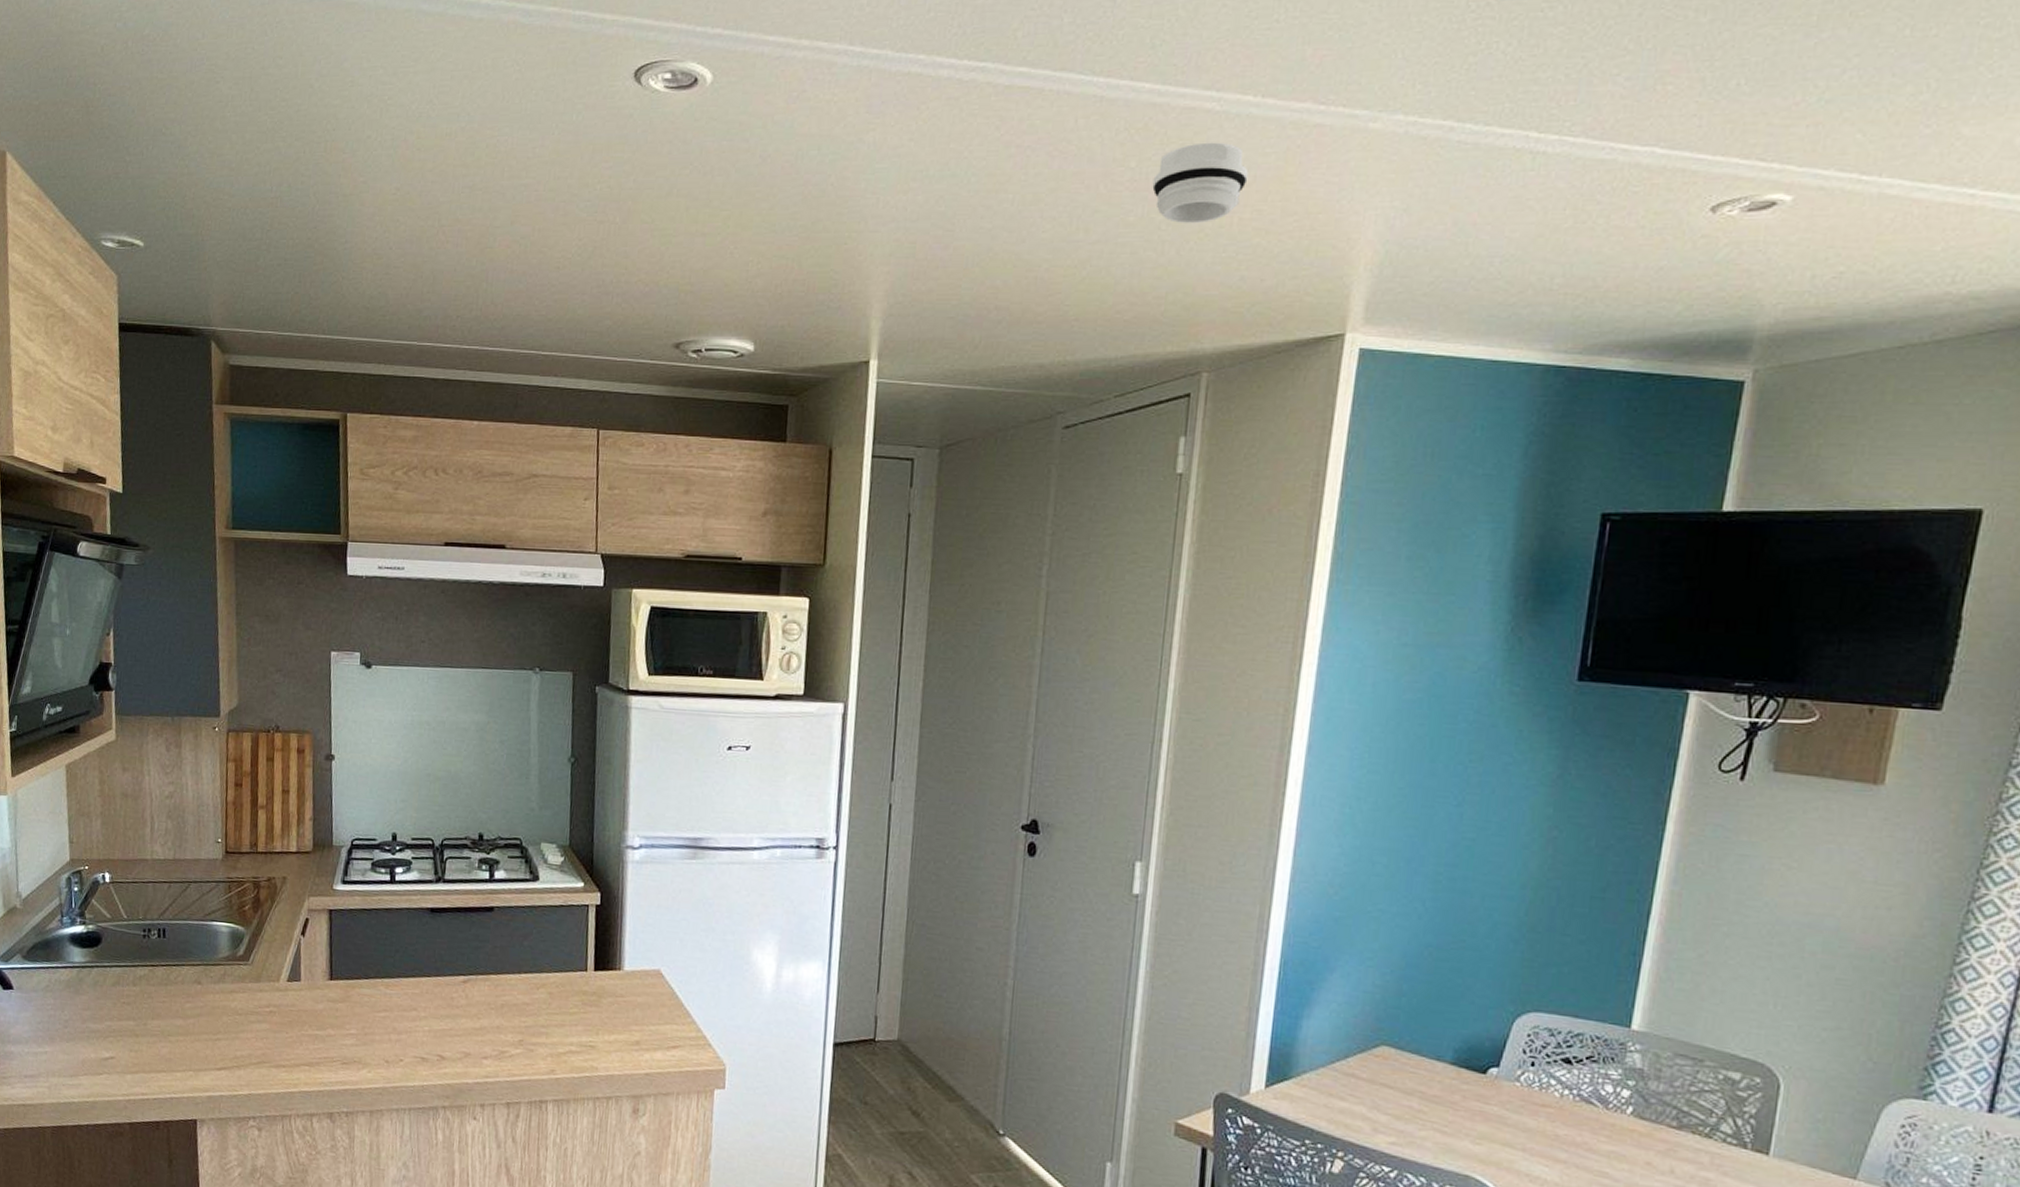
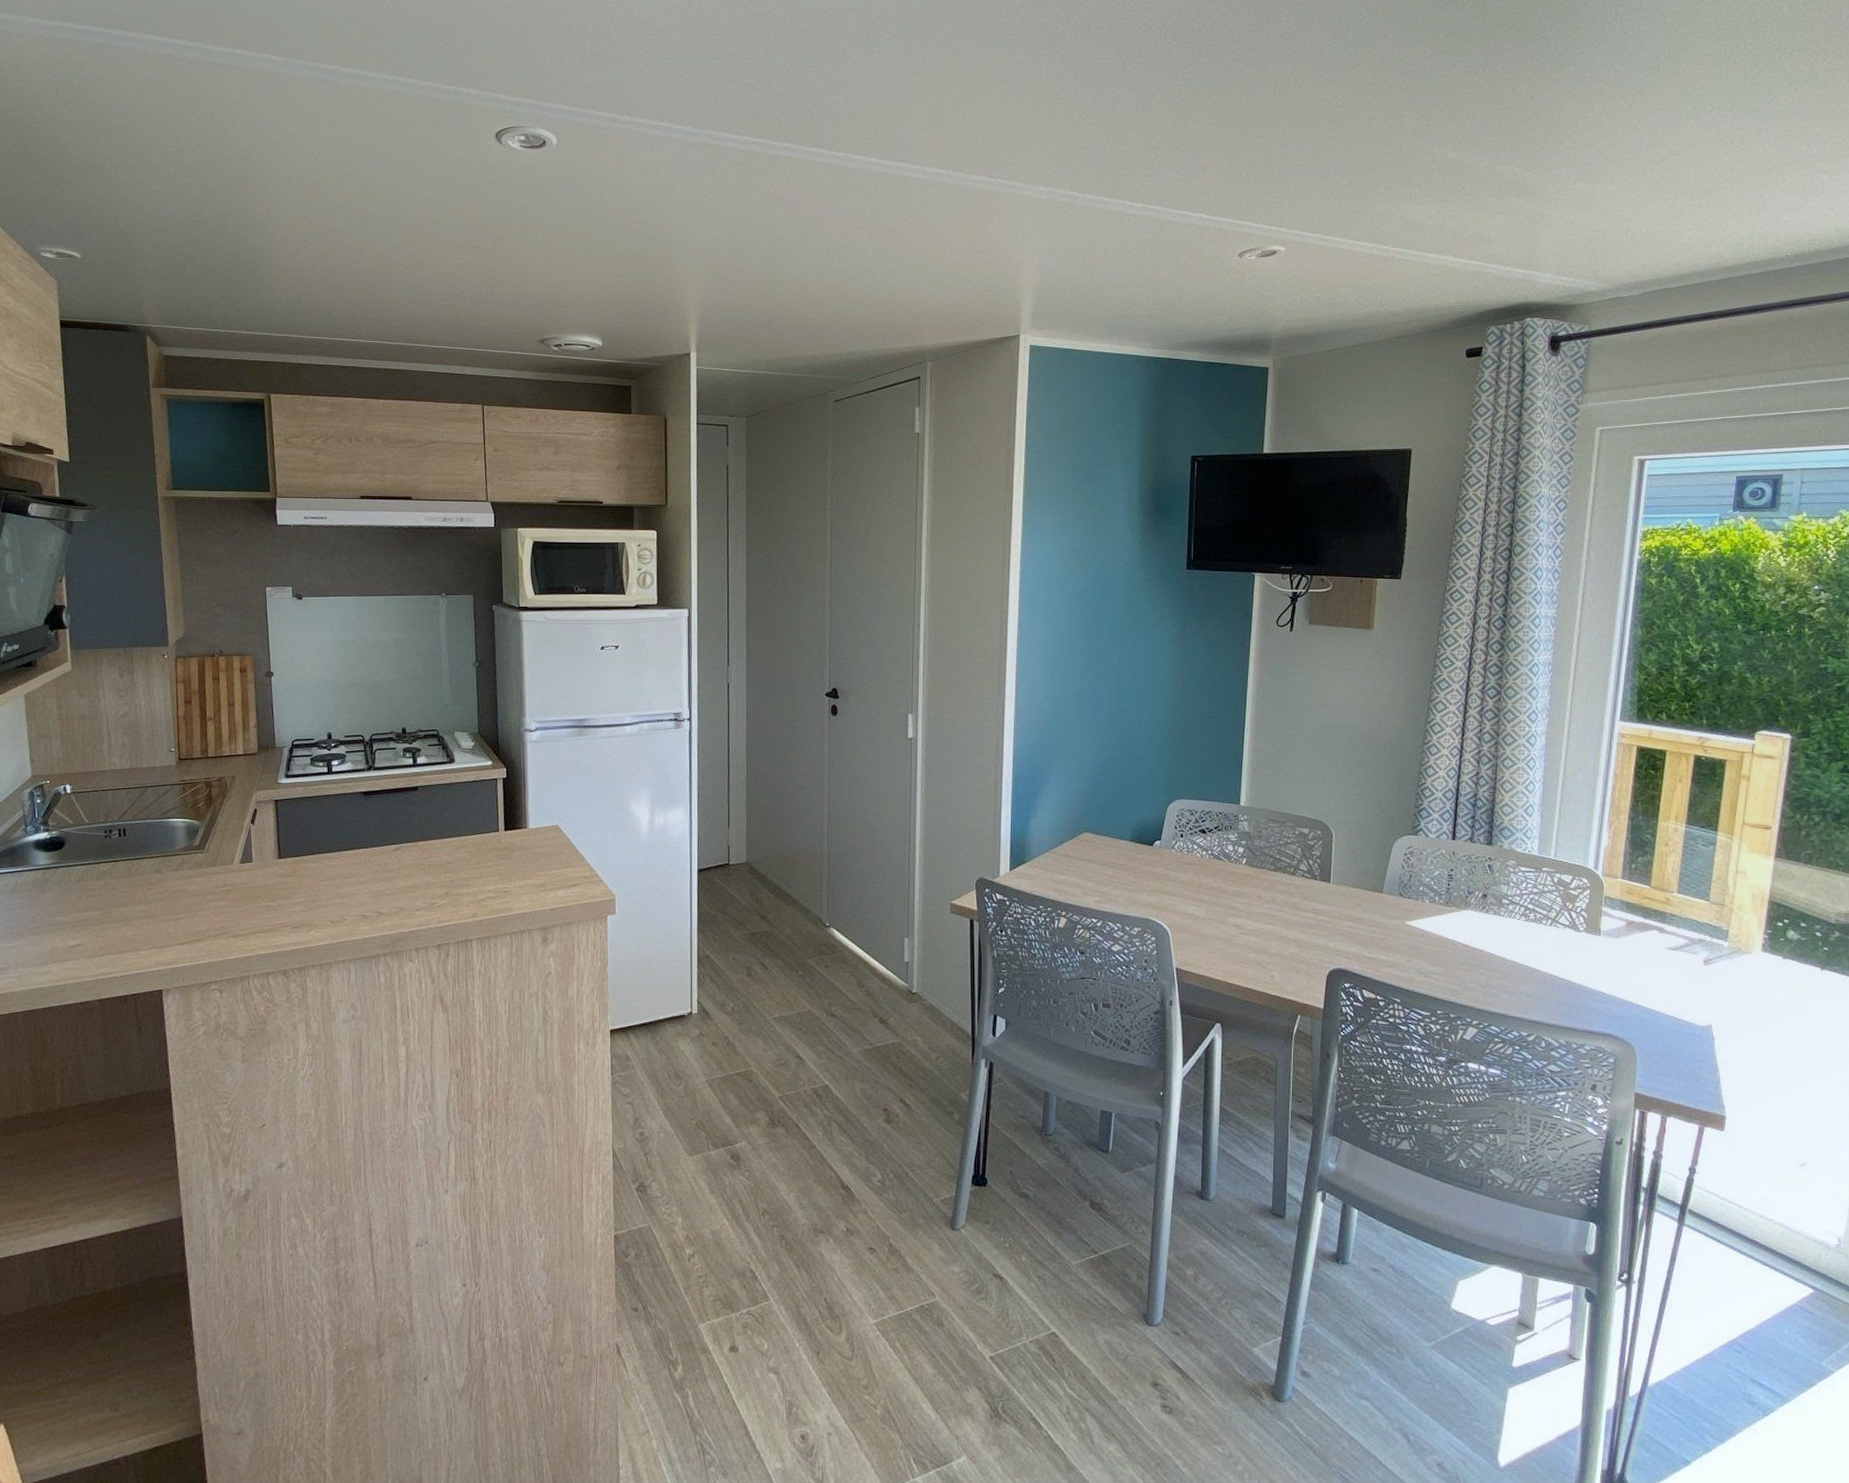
smoke detector: present [1152,142,1249,224] -> none [883,201,947,258]

